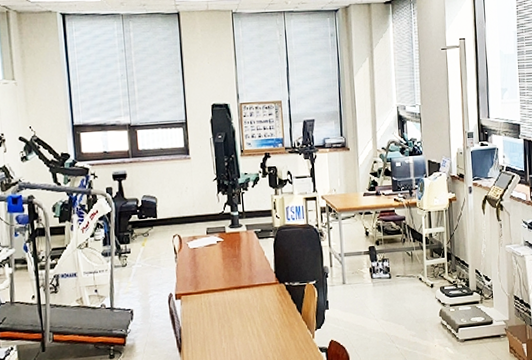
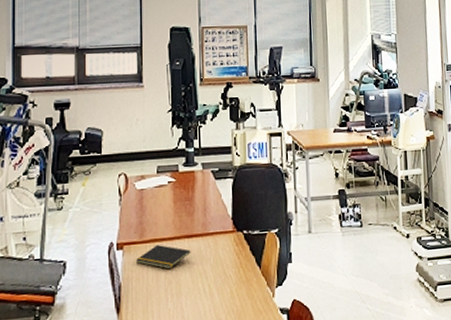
notepad: none [193,294,240,316] -> present [136,244,191,269]

